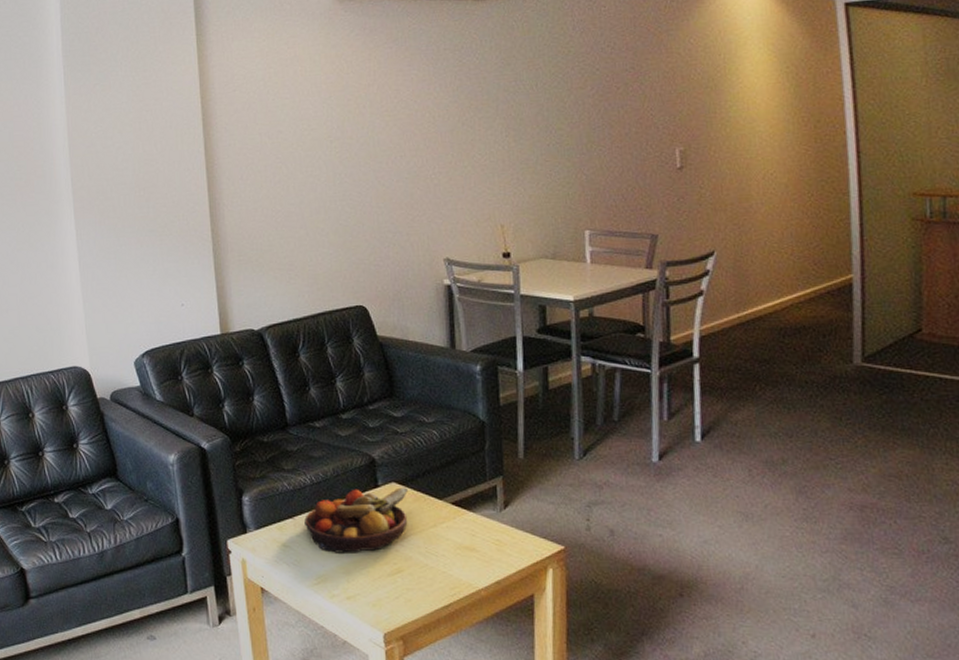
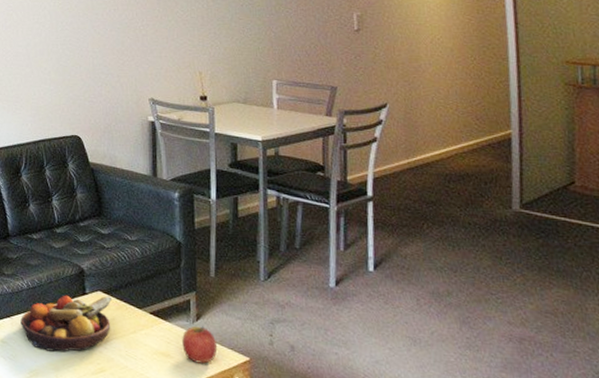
apple: none [488,514,529,556] -> present [182,326,218,364]

